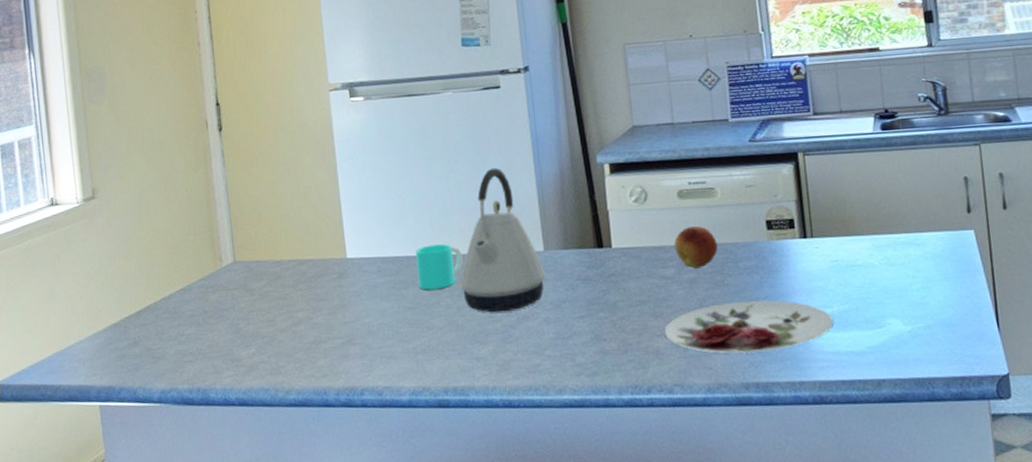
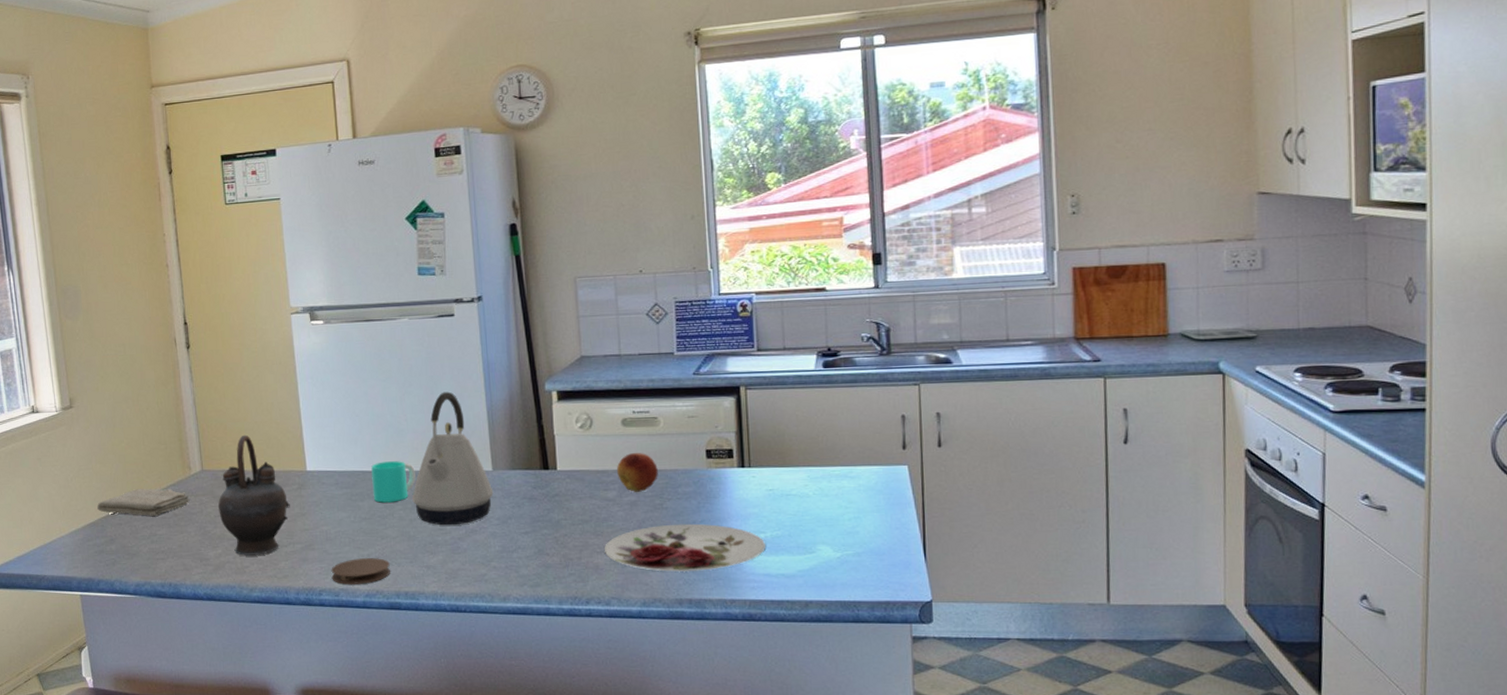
washcloth: none [120,283,221,315] -> present [97,488,190,516]
teapot: none [251,221,329,354] -> present [218,434,290,556]
coaster: none [373,351,438,382] -> present [331,558,390,584]

